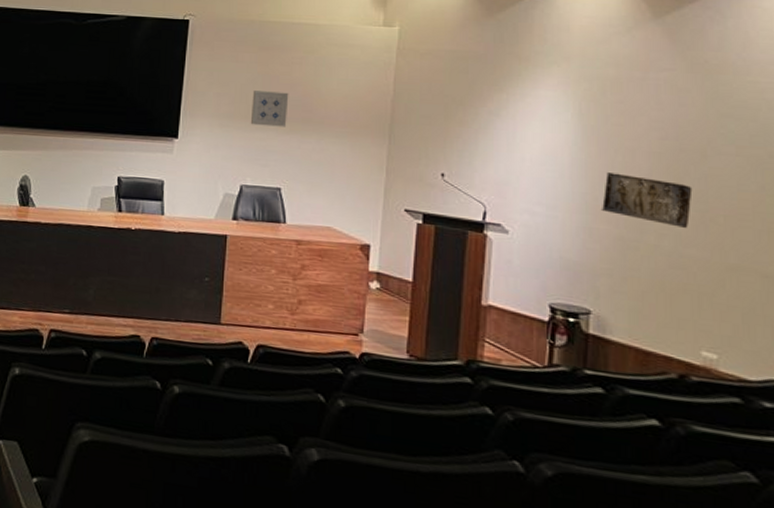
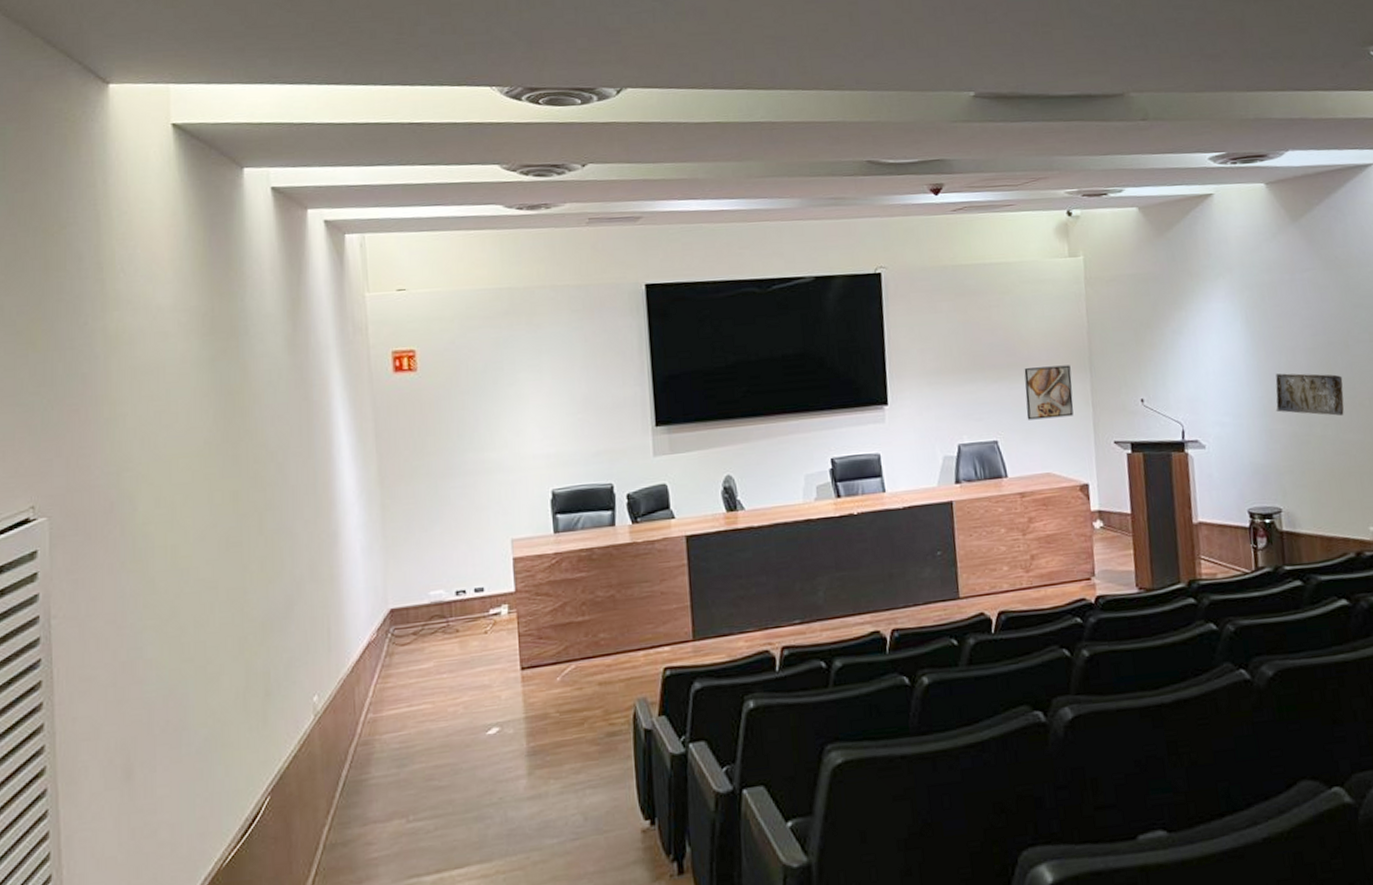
wall art: present [250,91,289,127] -> none [956,338,994,379]
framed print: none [314,125,368,178] -> present [1024,365,1074,420]

